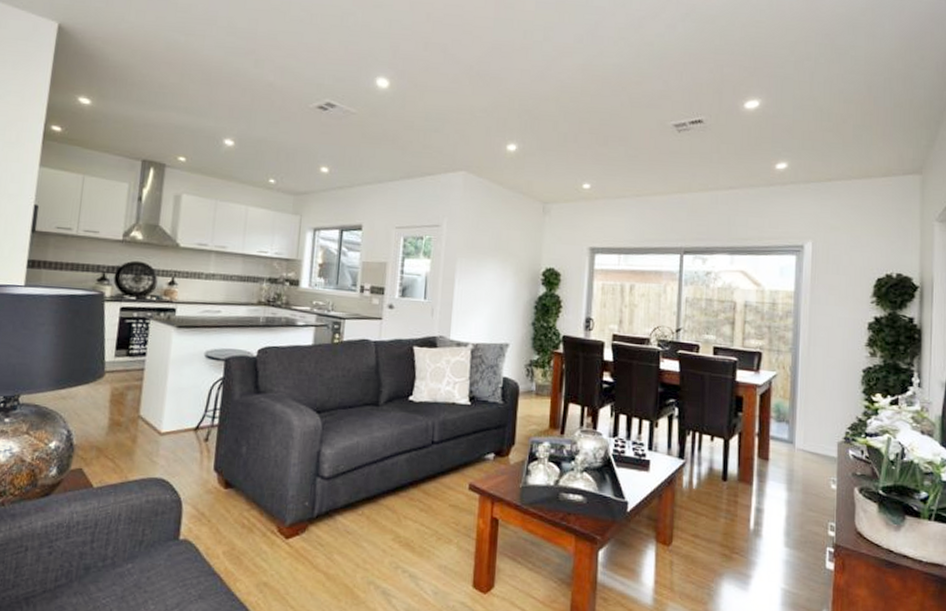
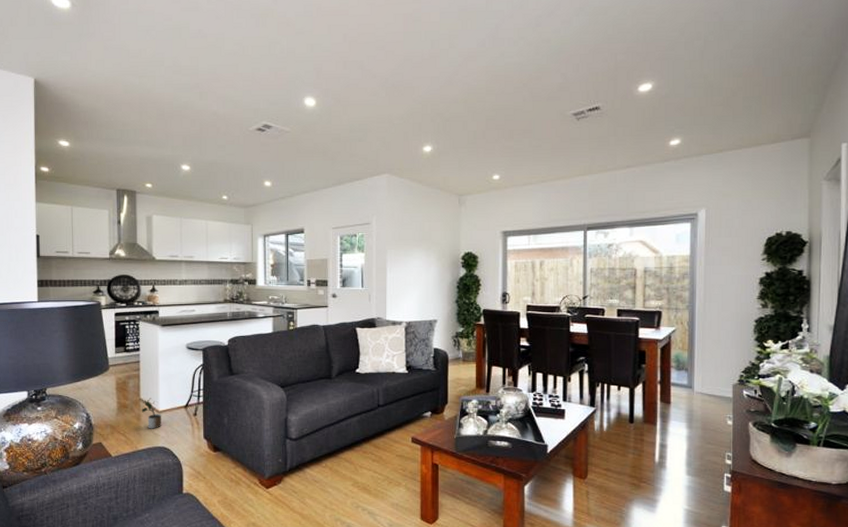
potted plant: none [138,415,164,455] -> present [141,398,161,429]

